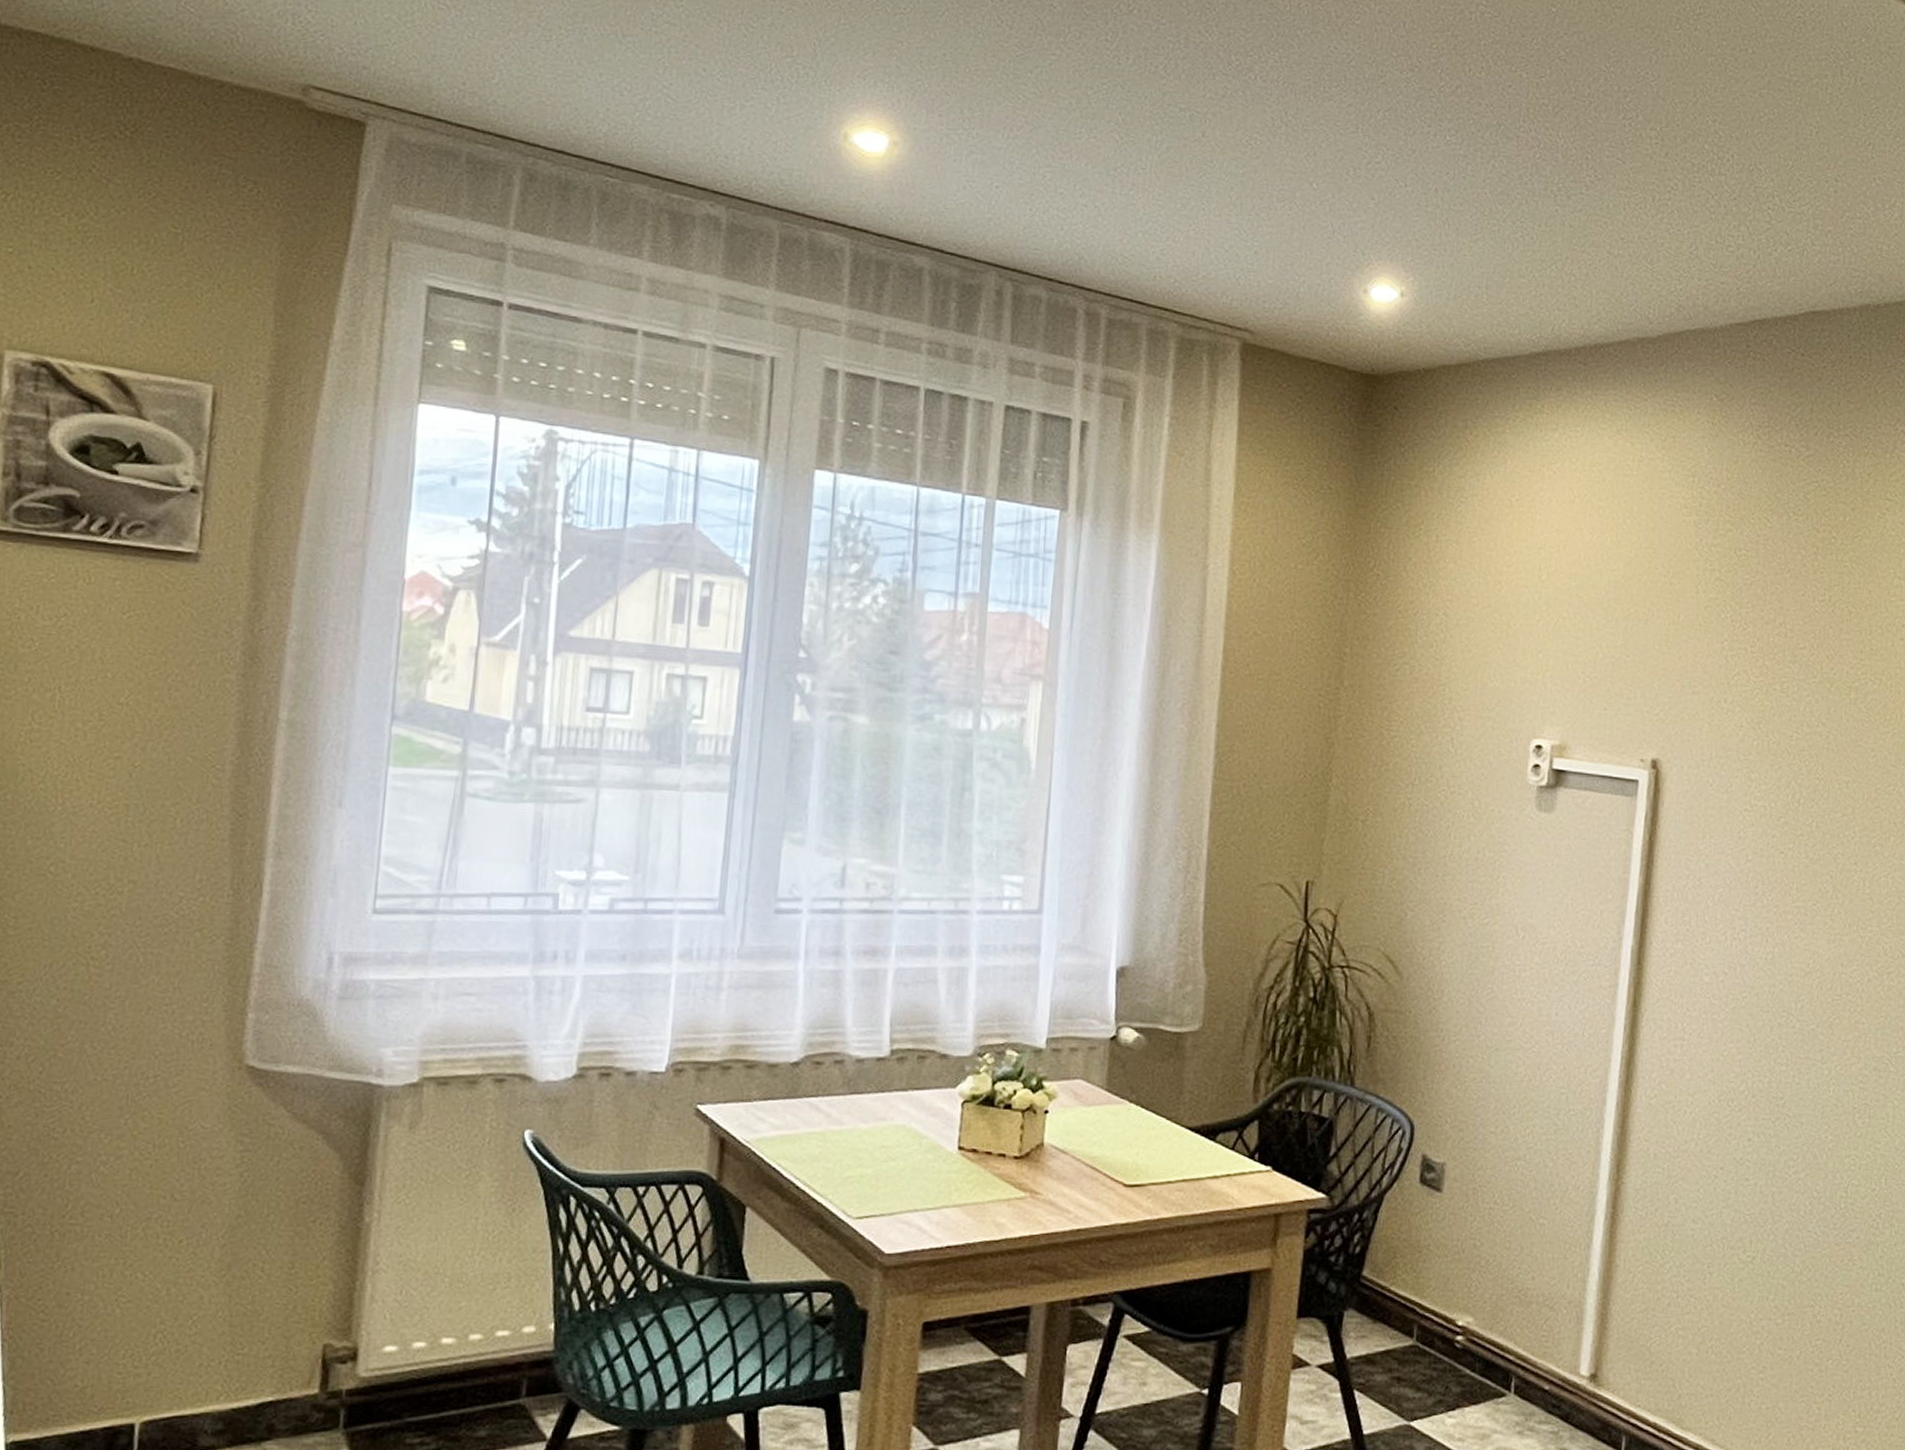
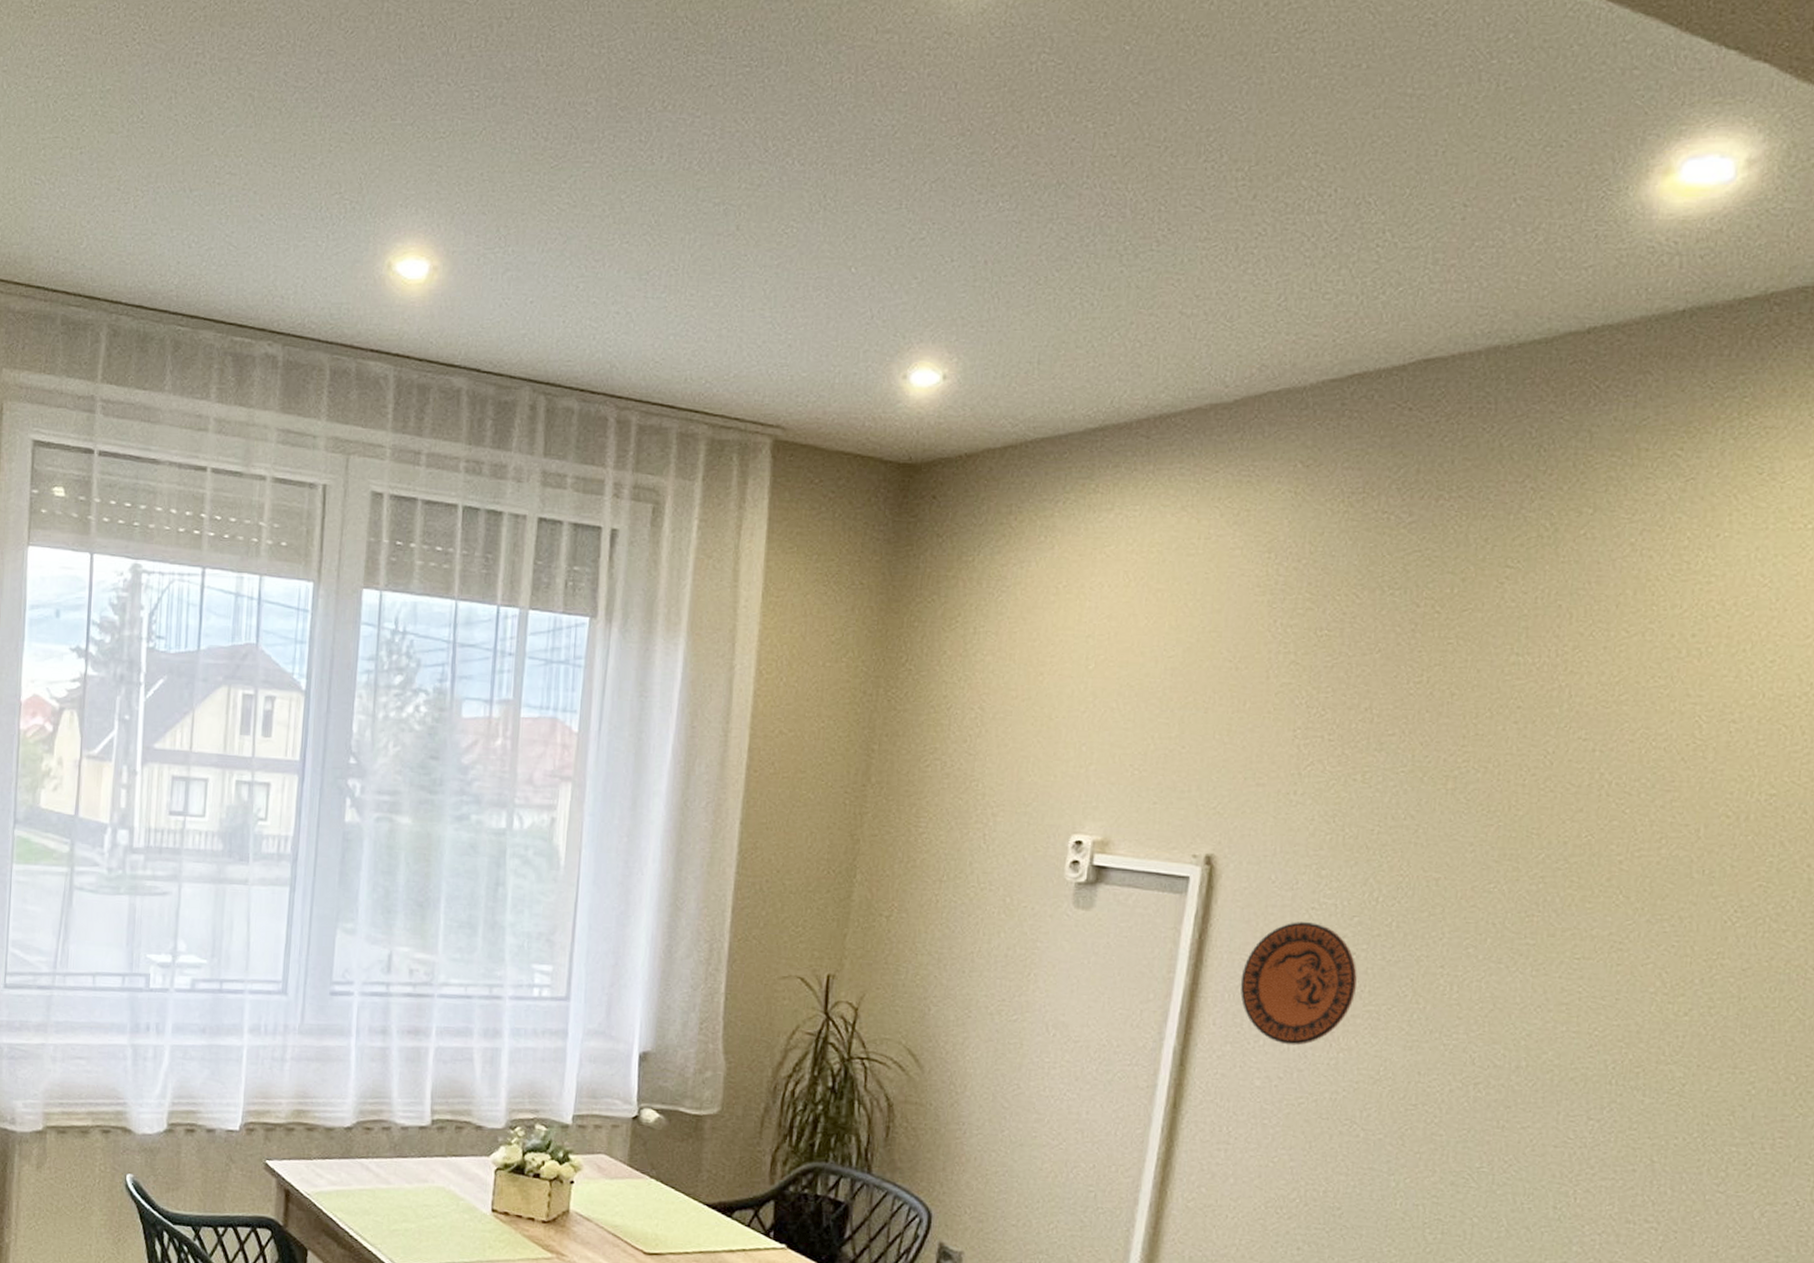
decorative plate: none [1687,823,1786,942] -> present [1240,922,1357,1046]

